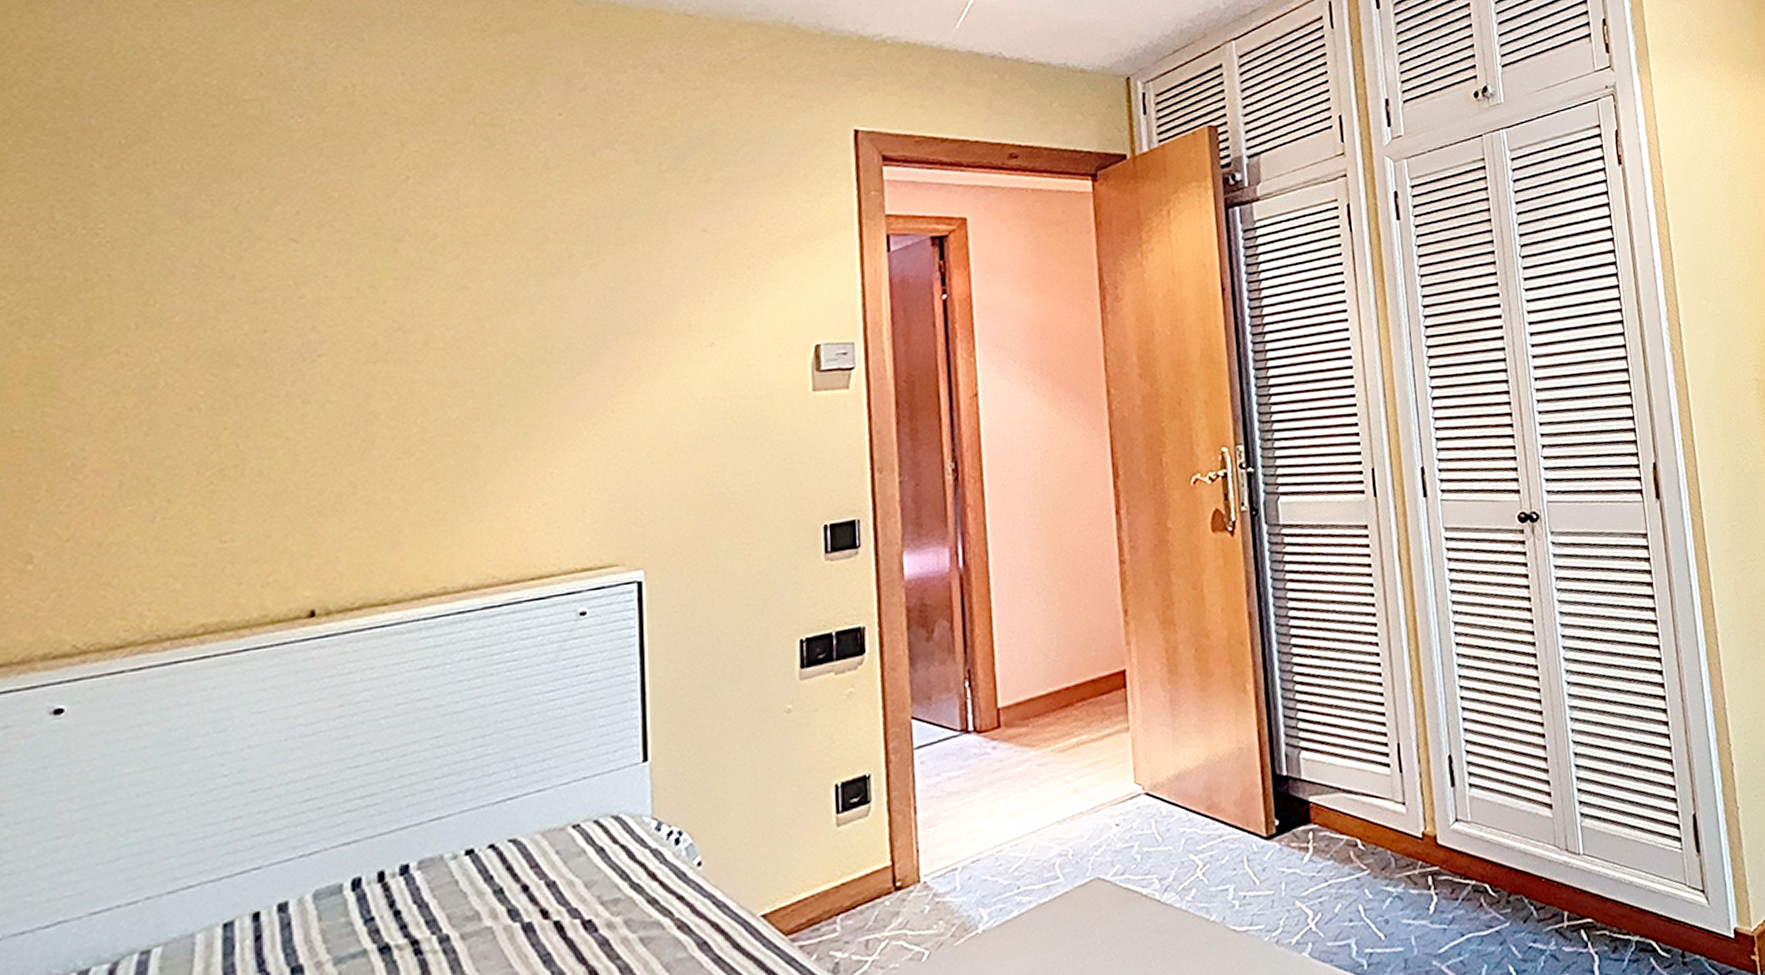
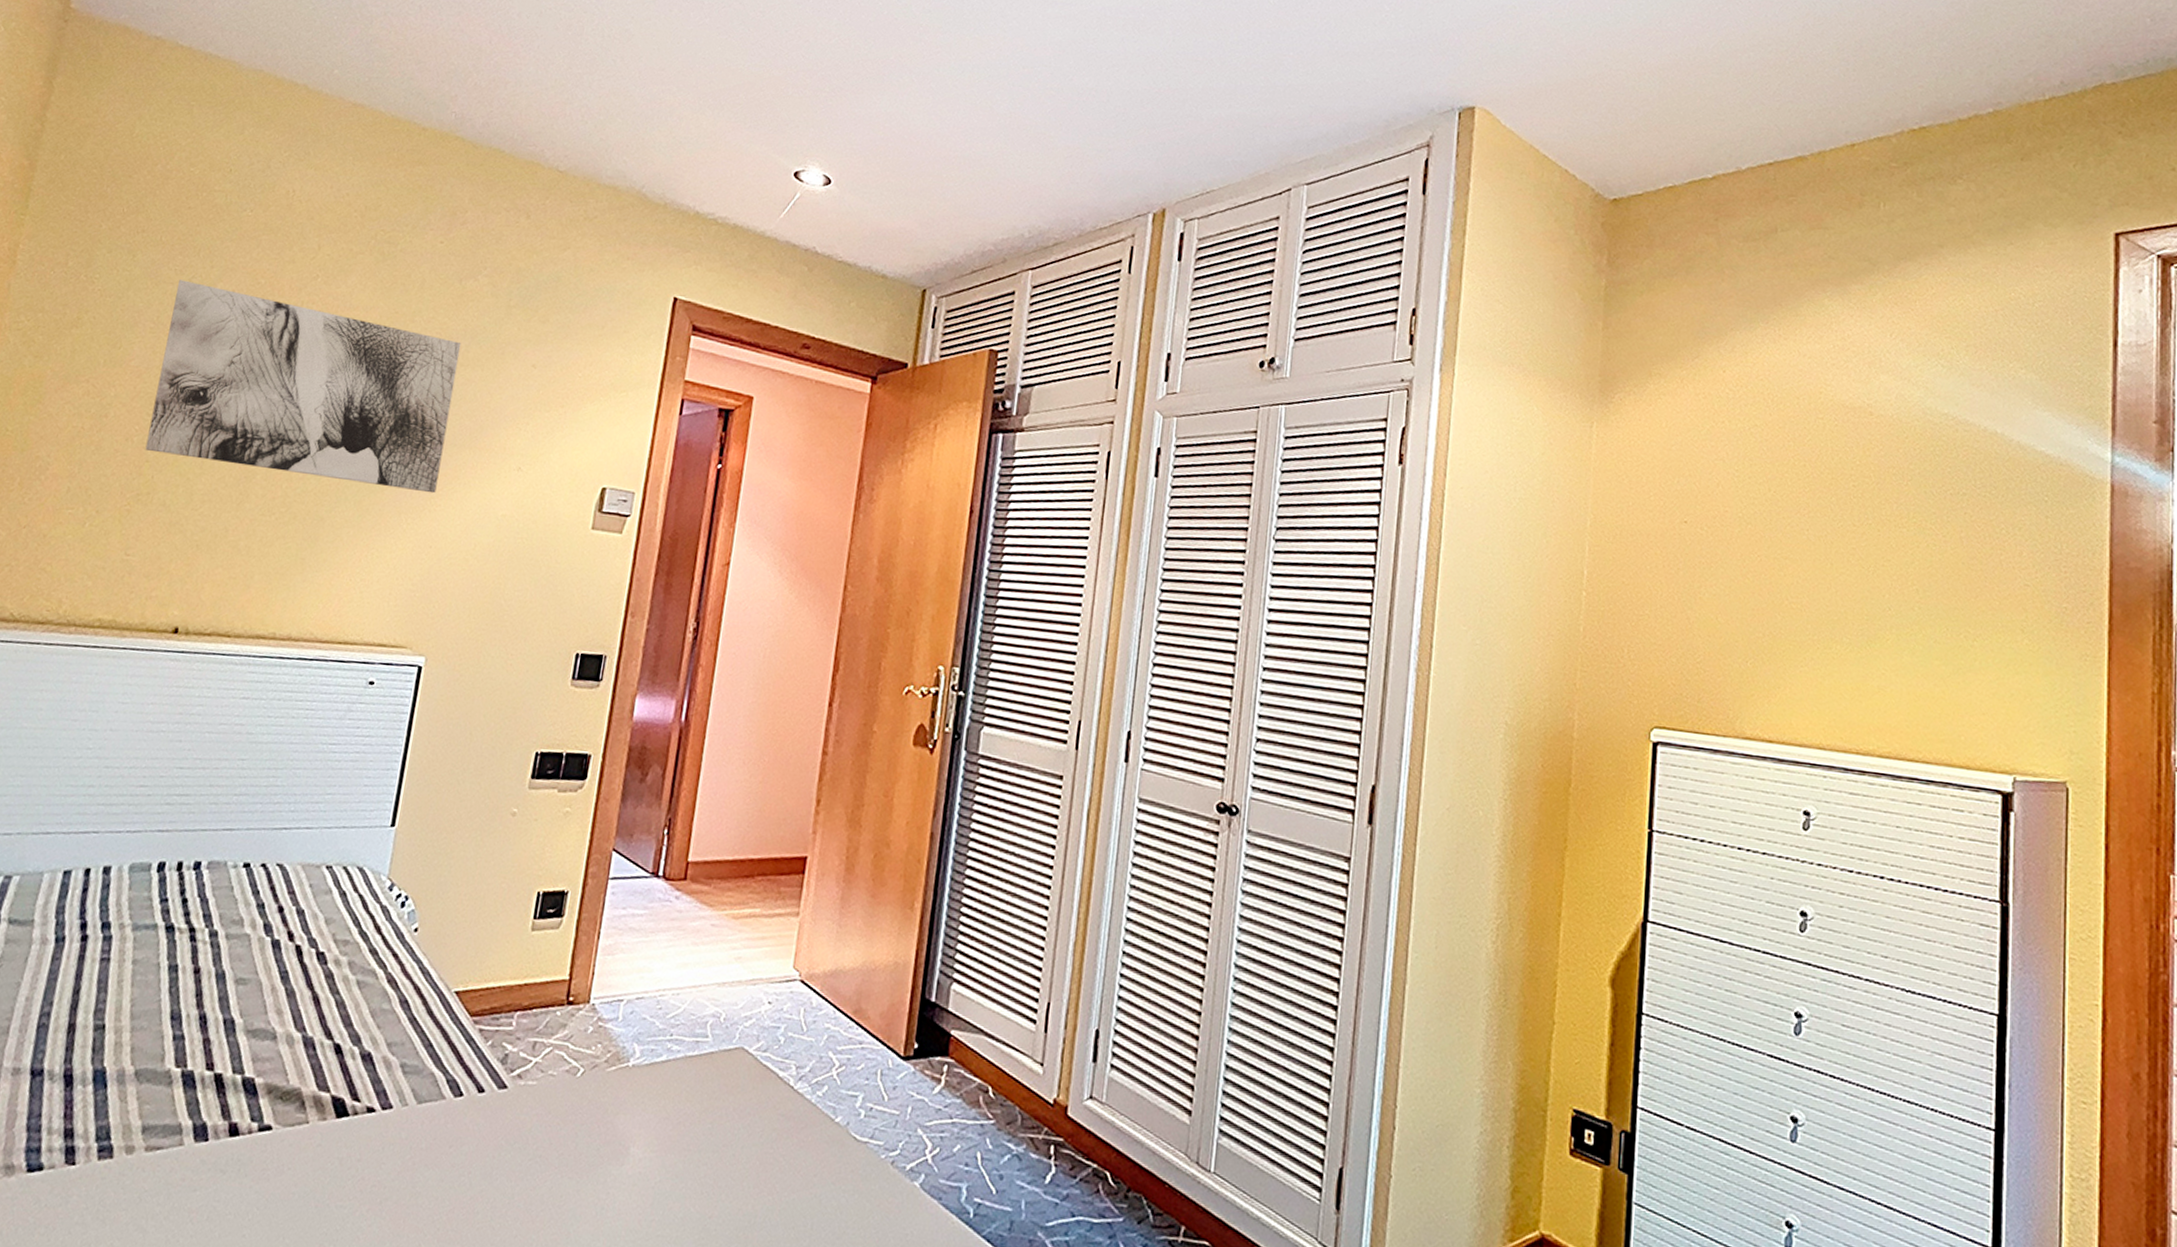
wall art: none [219,210,615,417] -> present [145,279,462,494]

